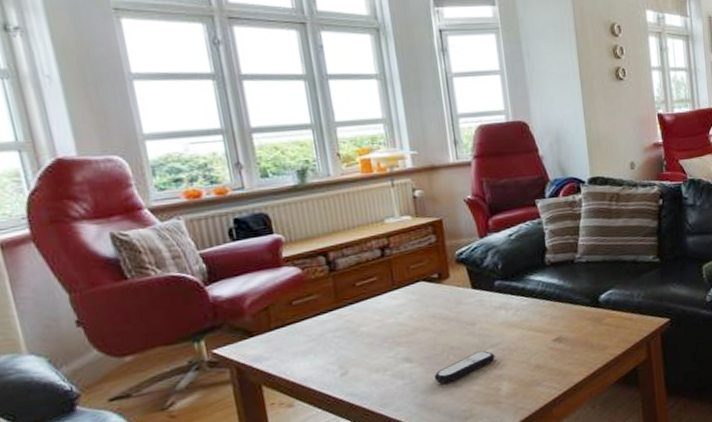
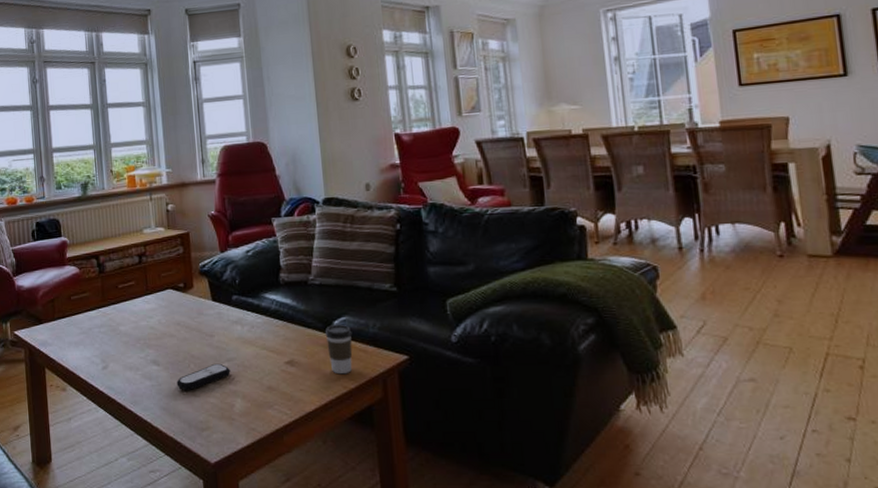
coffee cup: none [592,297,619,344] -> present [325,324,353,375]

